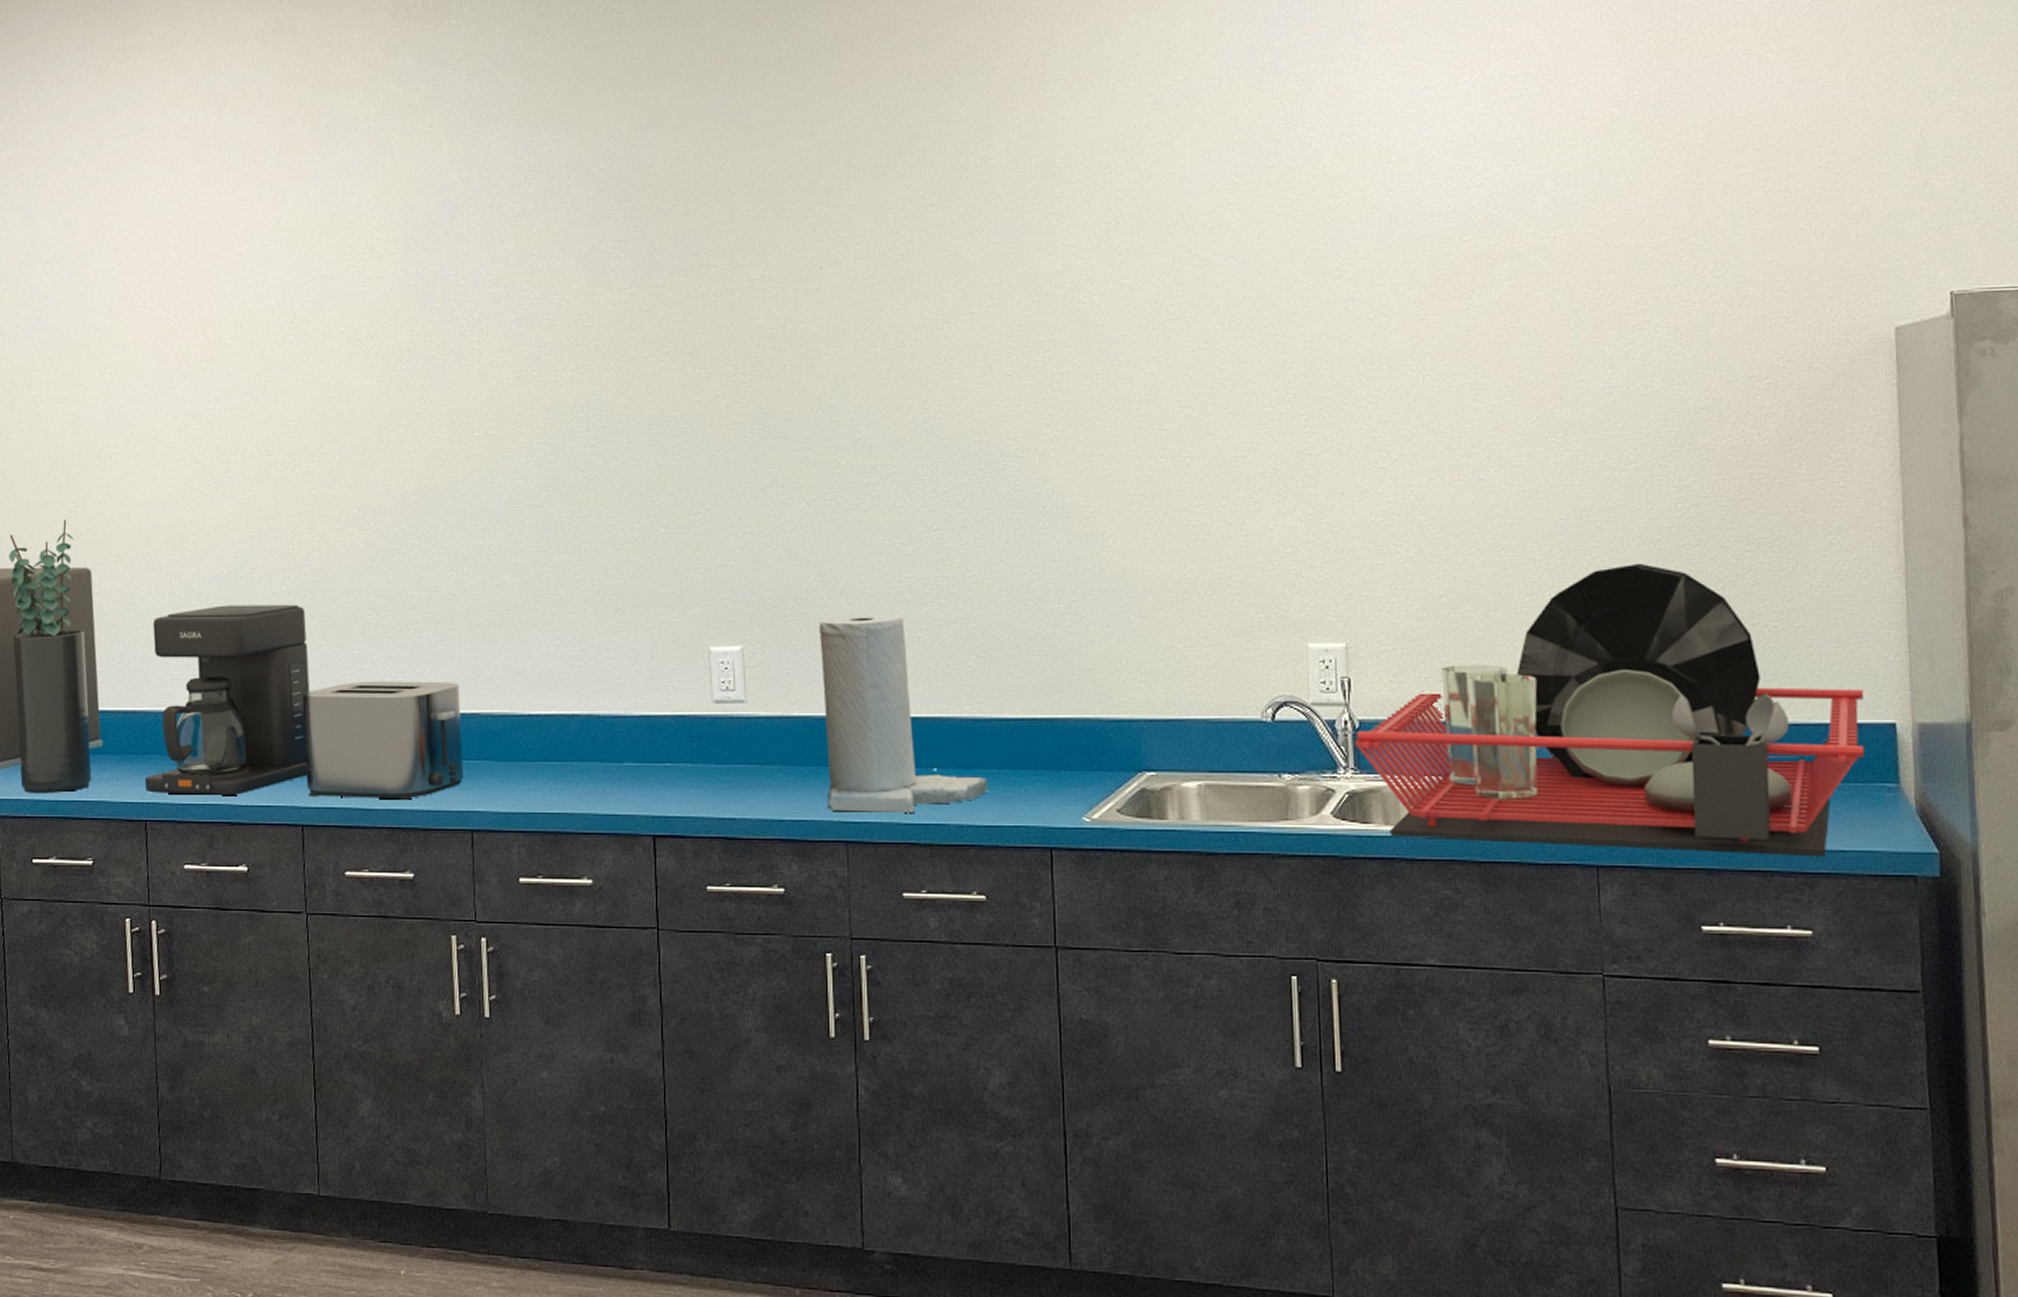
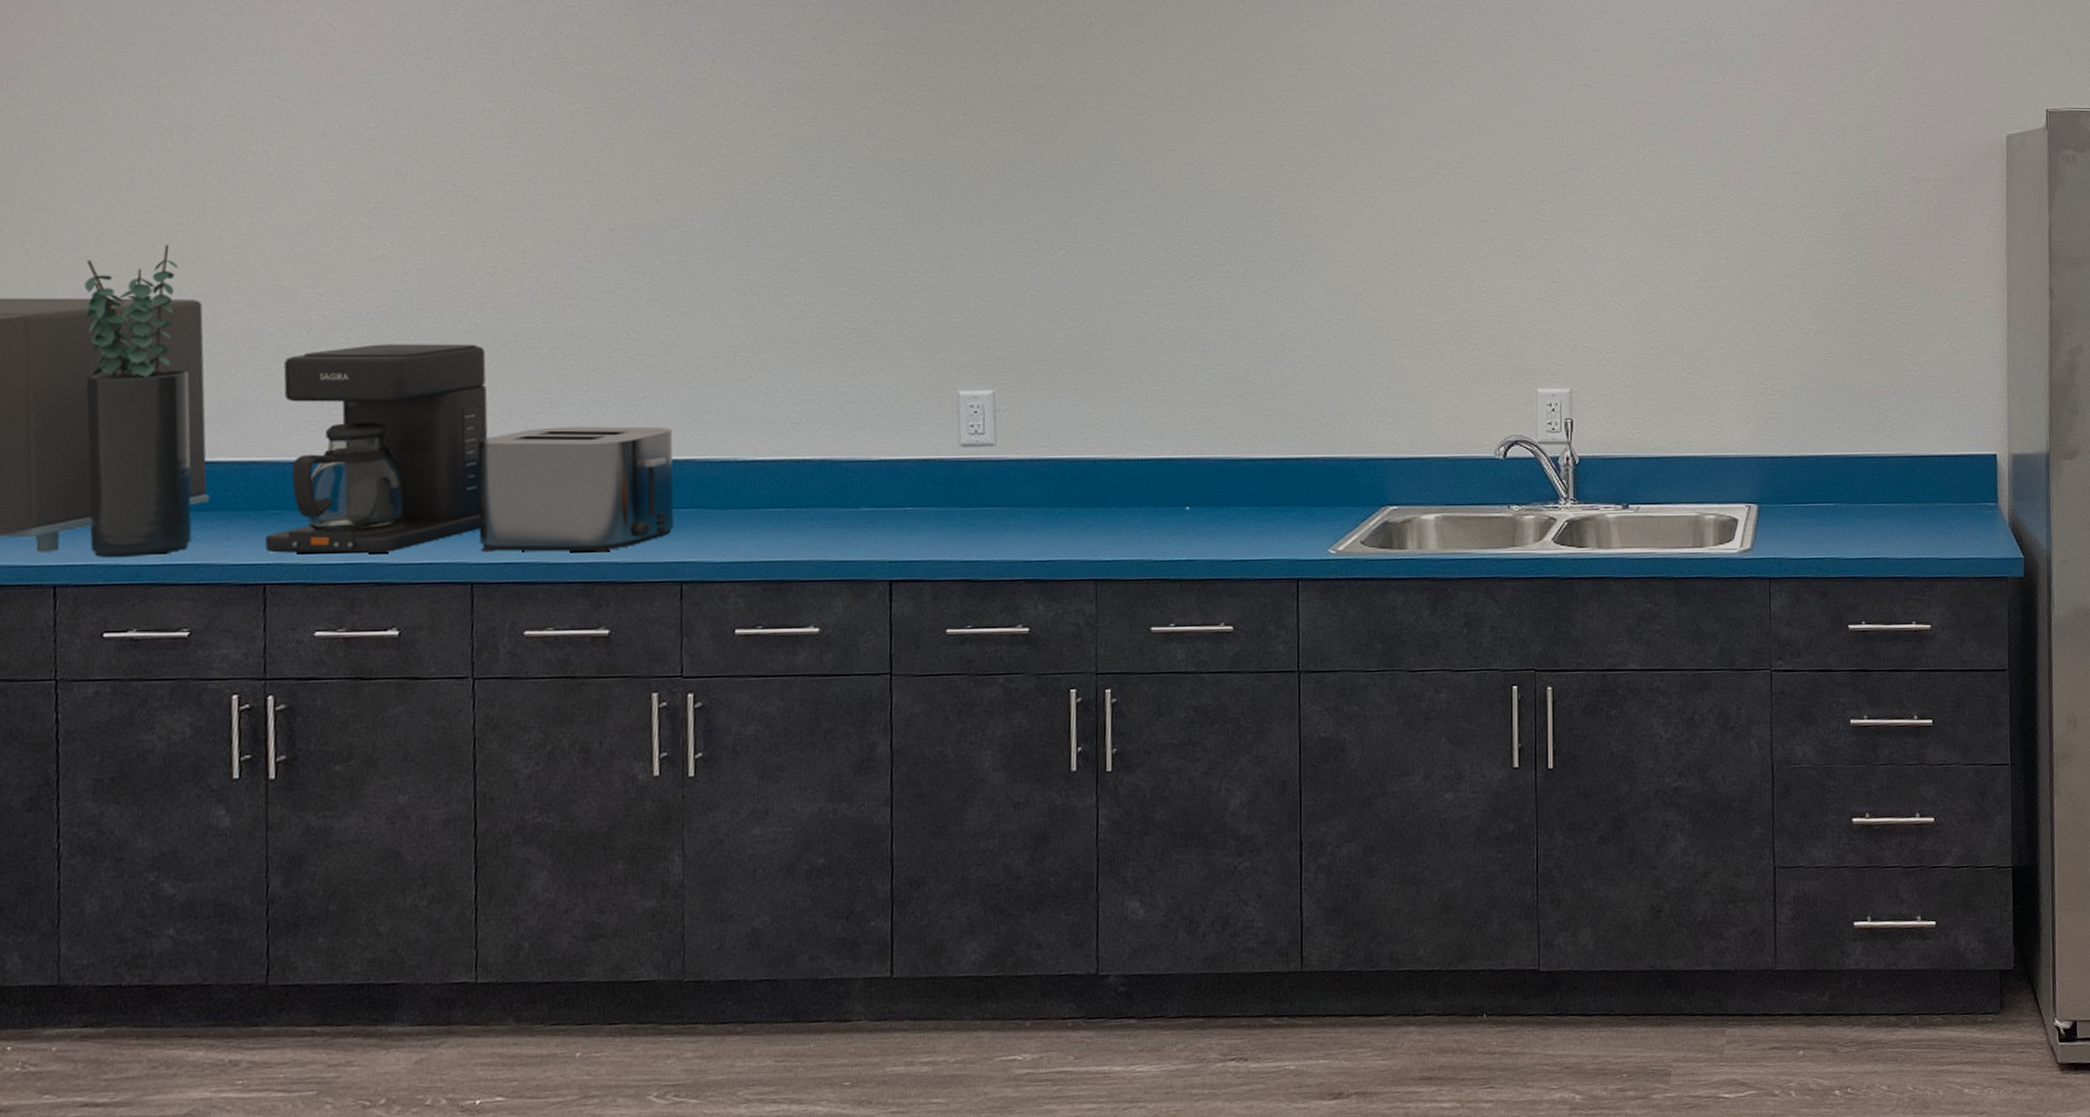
paper towel: present [820,614,988,814] -> none [1075,359,1239,552]
dish rack: present [1355,563,1865,857] -> none [1575,322,1975,565]

